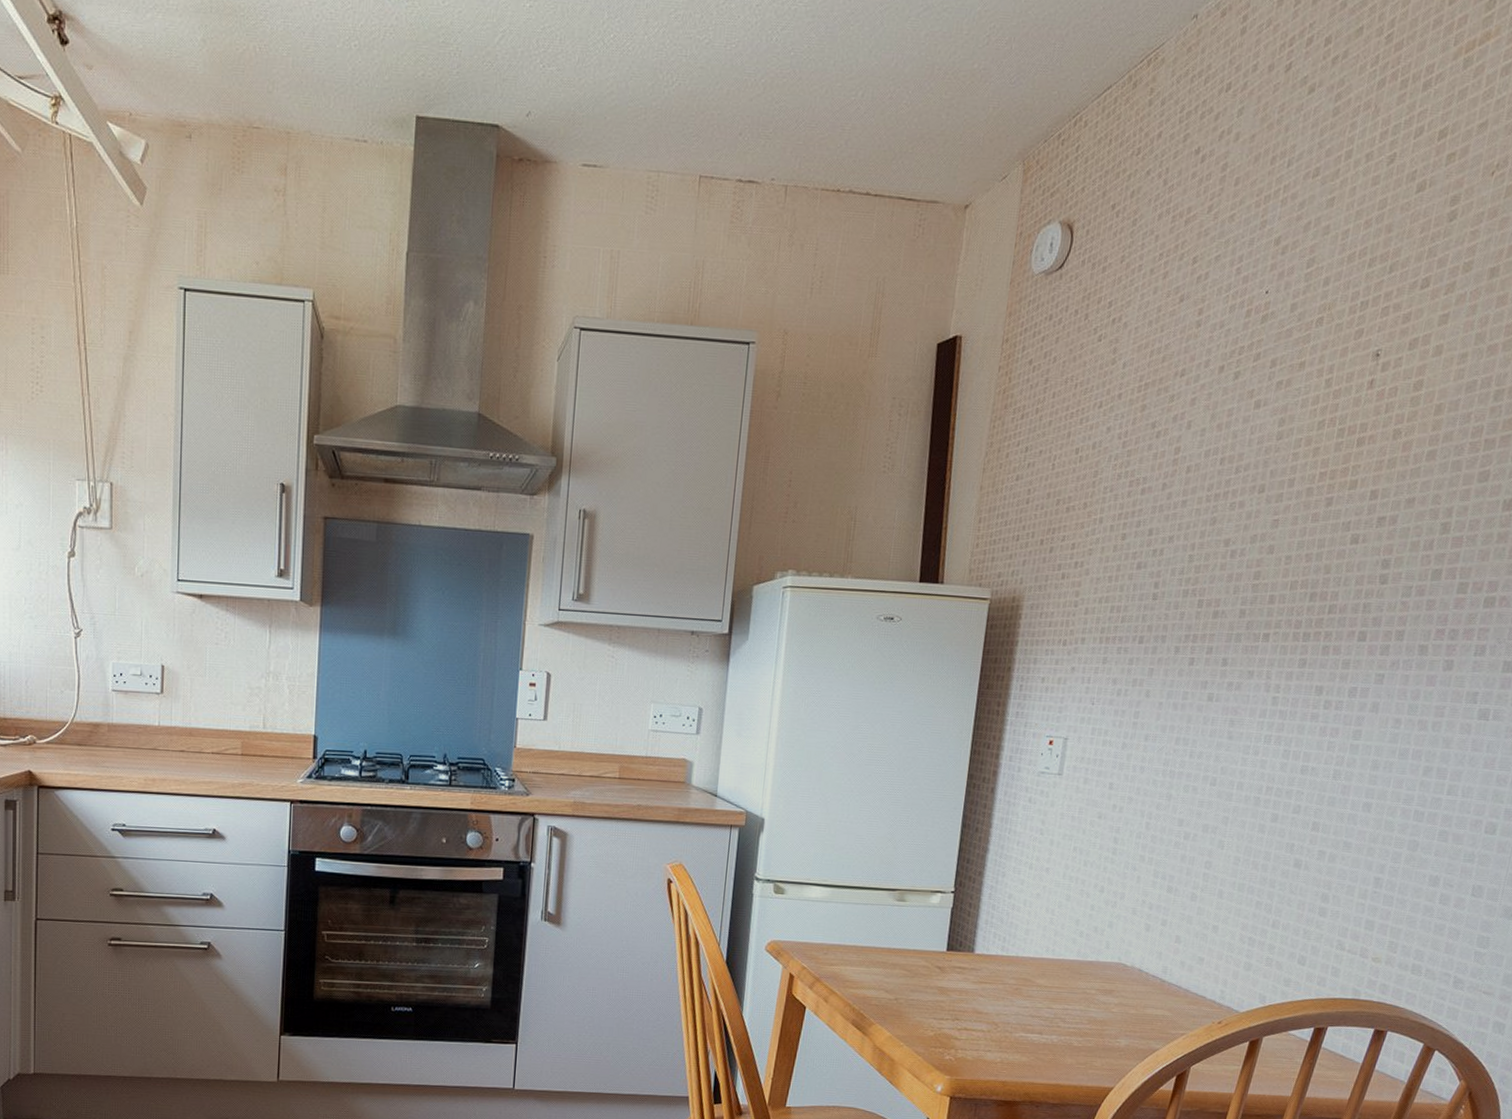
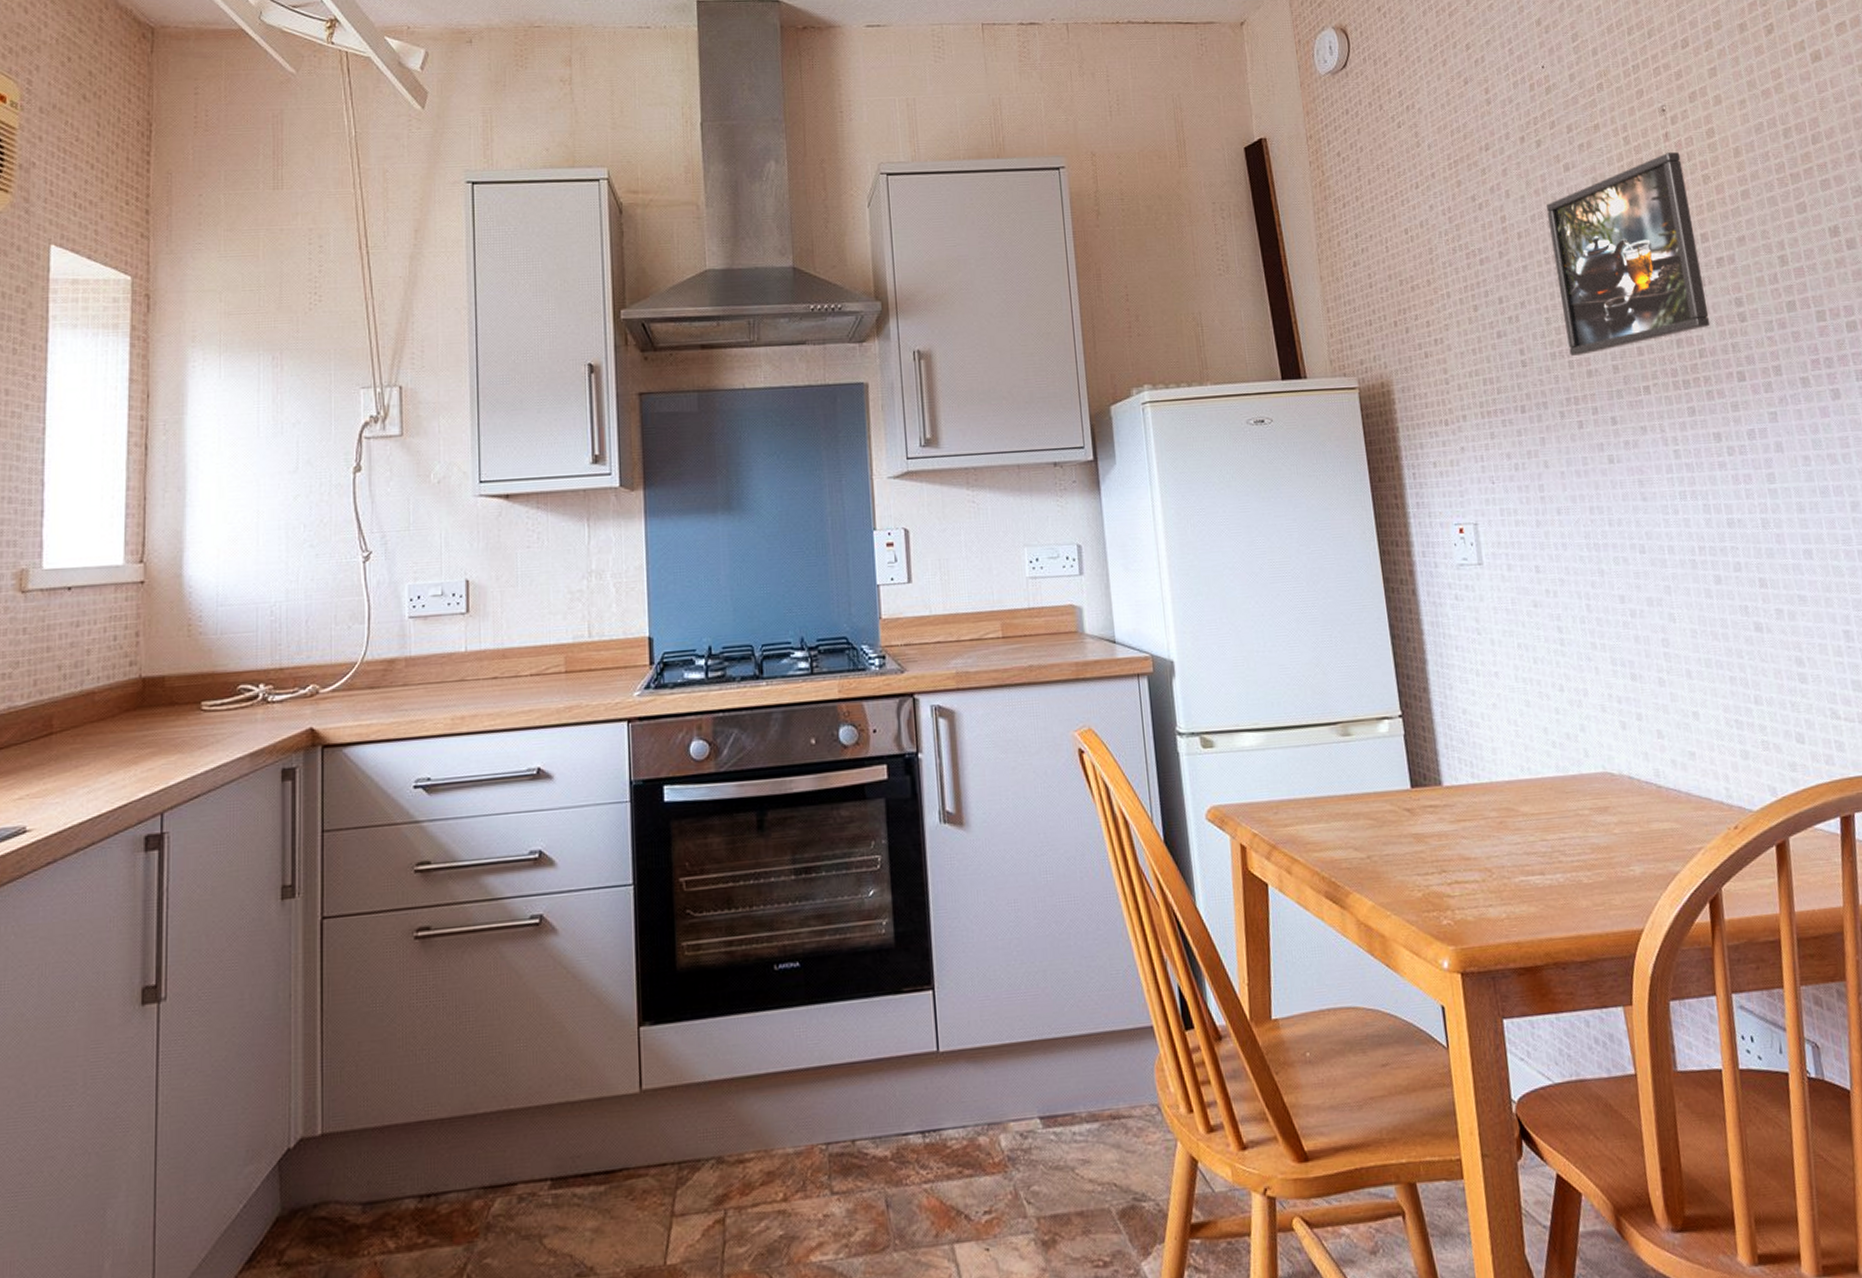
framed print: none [1202,401,1379,596] -> present [1545,152,1711,356]

